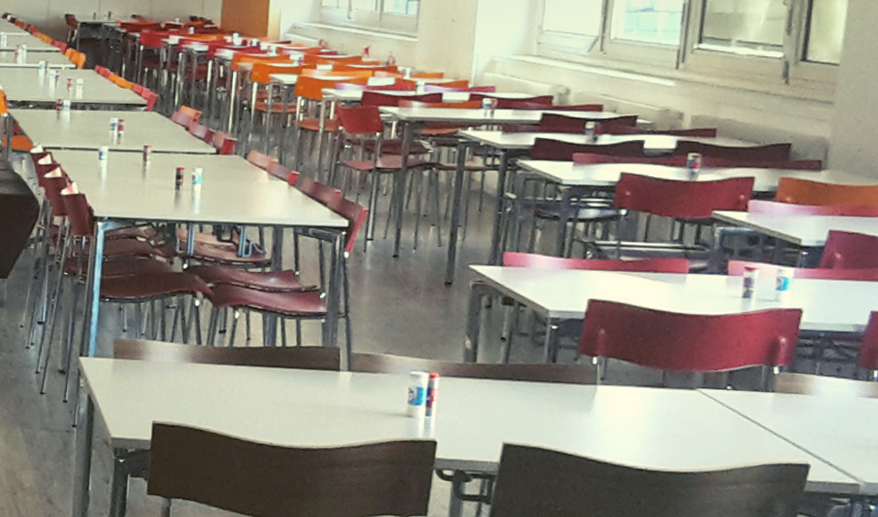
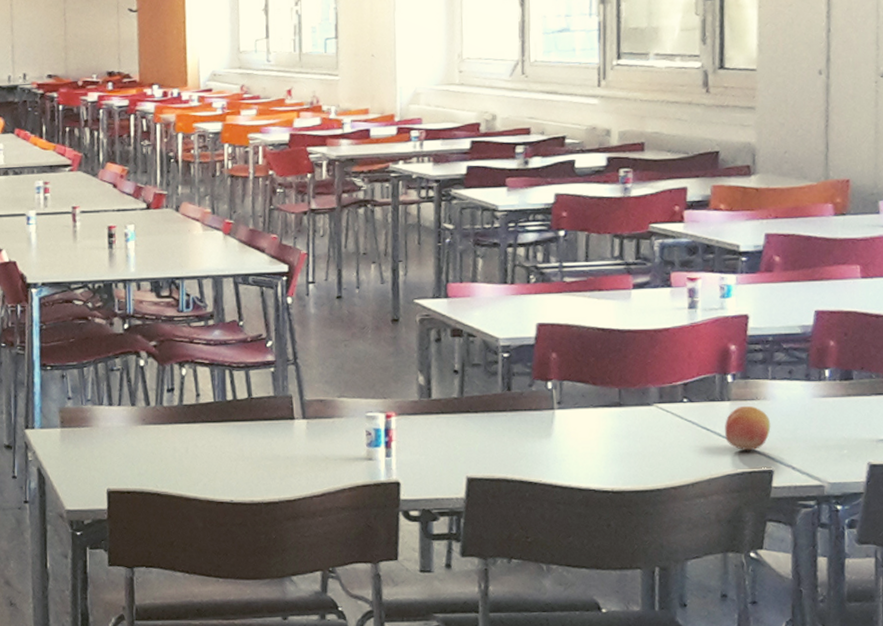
fruit: none [765,398,813,443] -> present [725,405,771,450]

